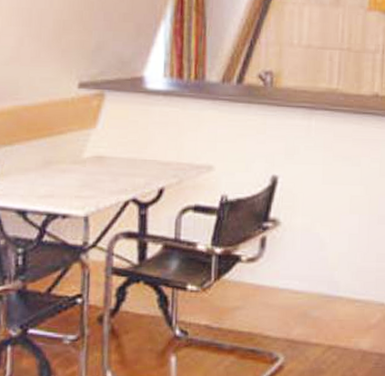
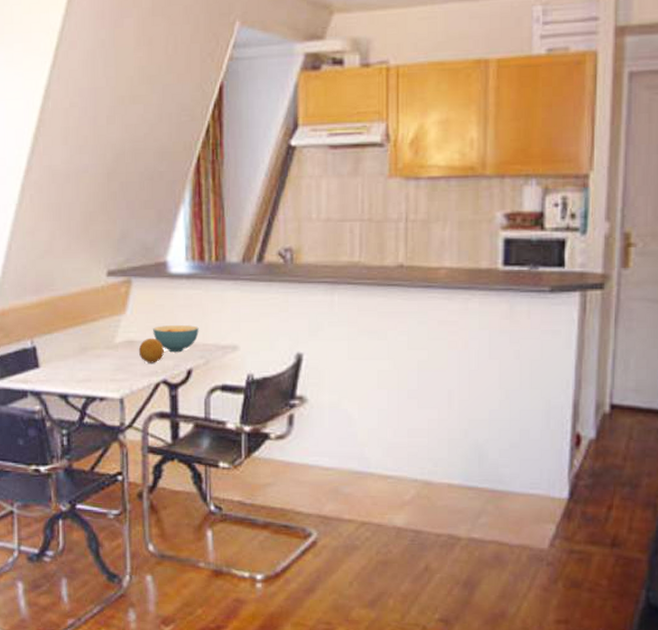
fruit: none [107,154,135,181] -> present [138,337,164,363]
cereal bowl: none [125,142,174,171] -> present [153,325,199,353]

